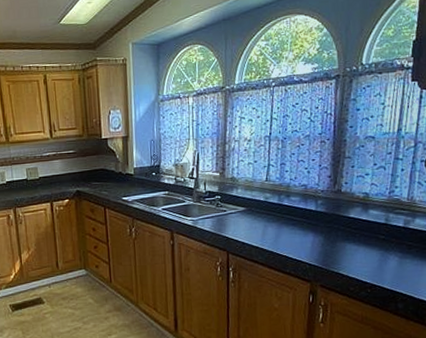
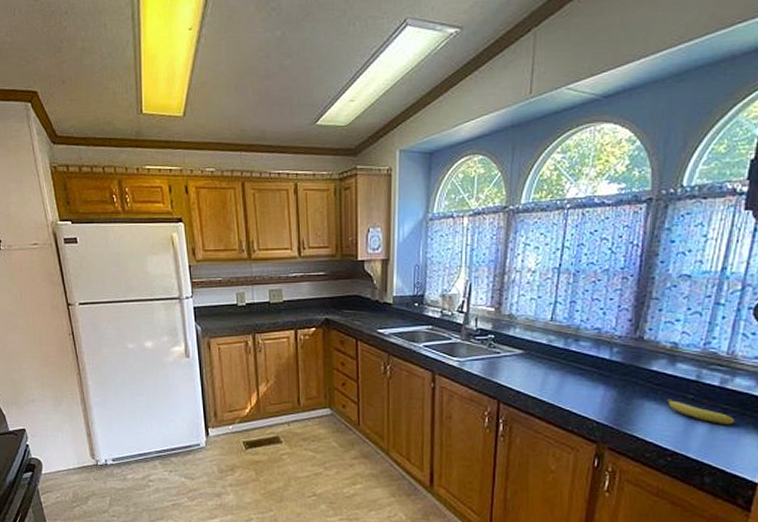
fruit: none [364,240,418,259] -> present [667,399,734,425]

